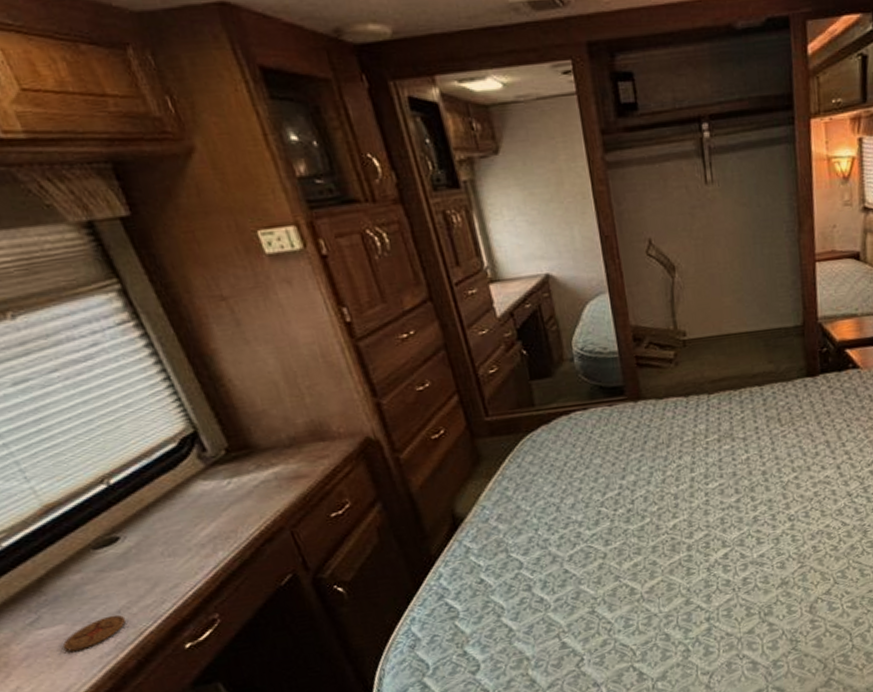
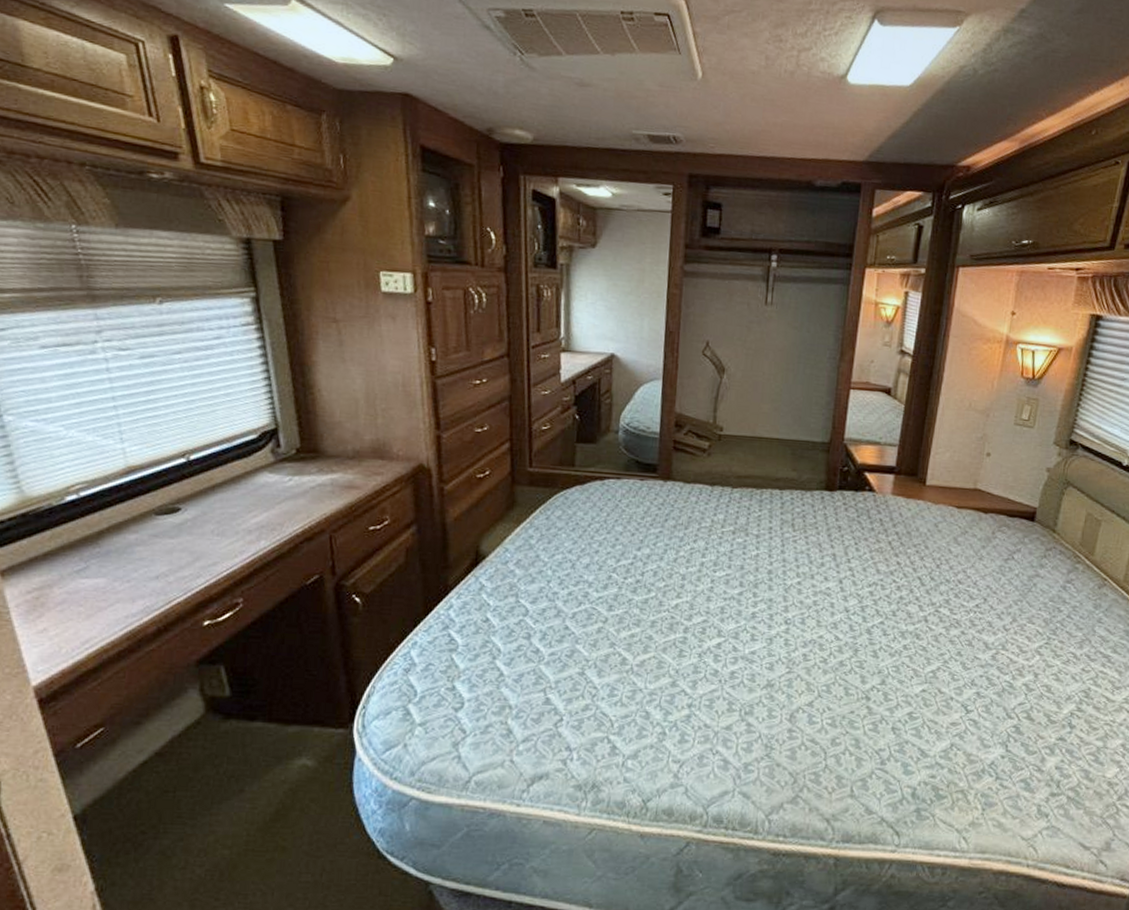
coaster: present [63,614,126,652] -> none [98,579,161,606]

